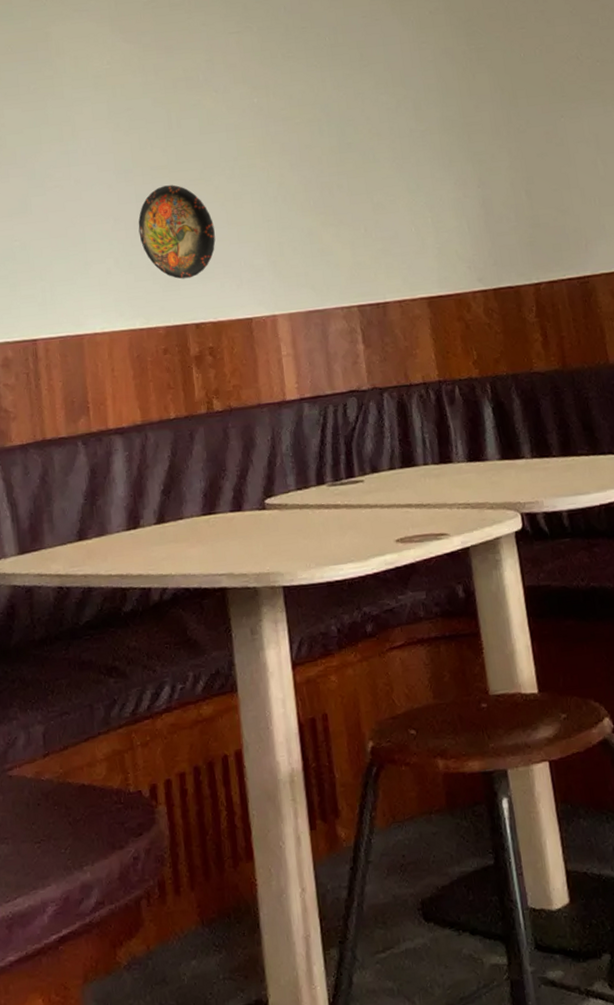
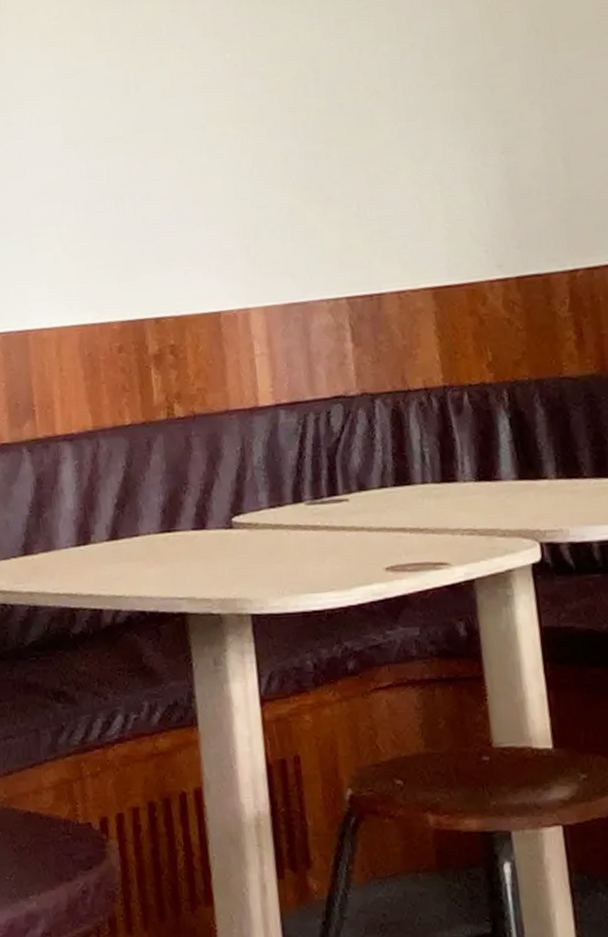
decorative plate: present [138,185,216,279] -> none [90,158,179,268]

